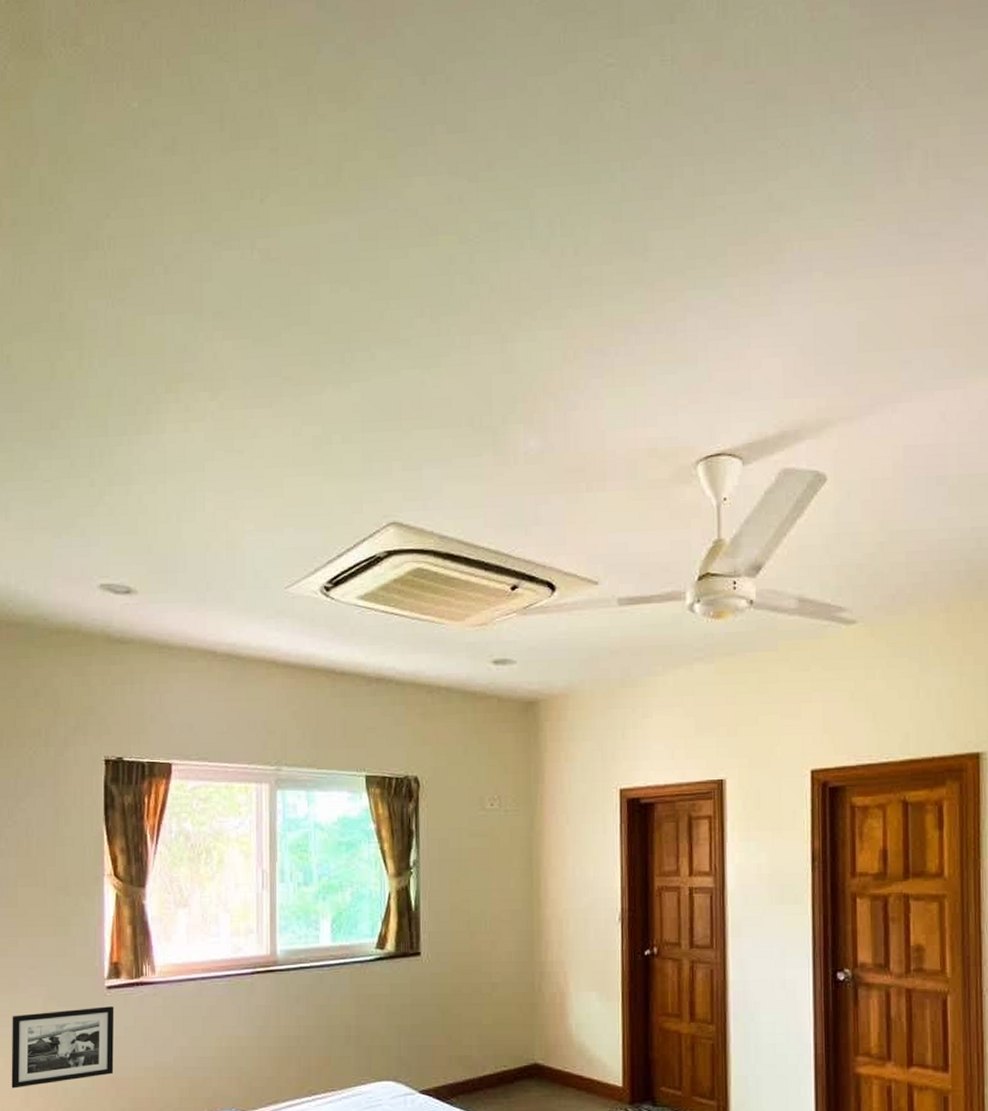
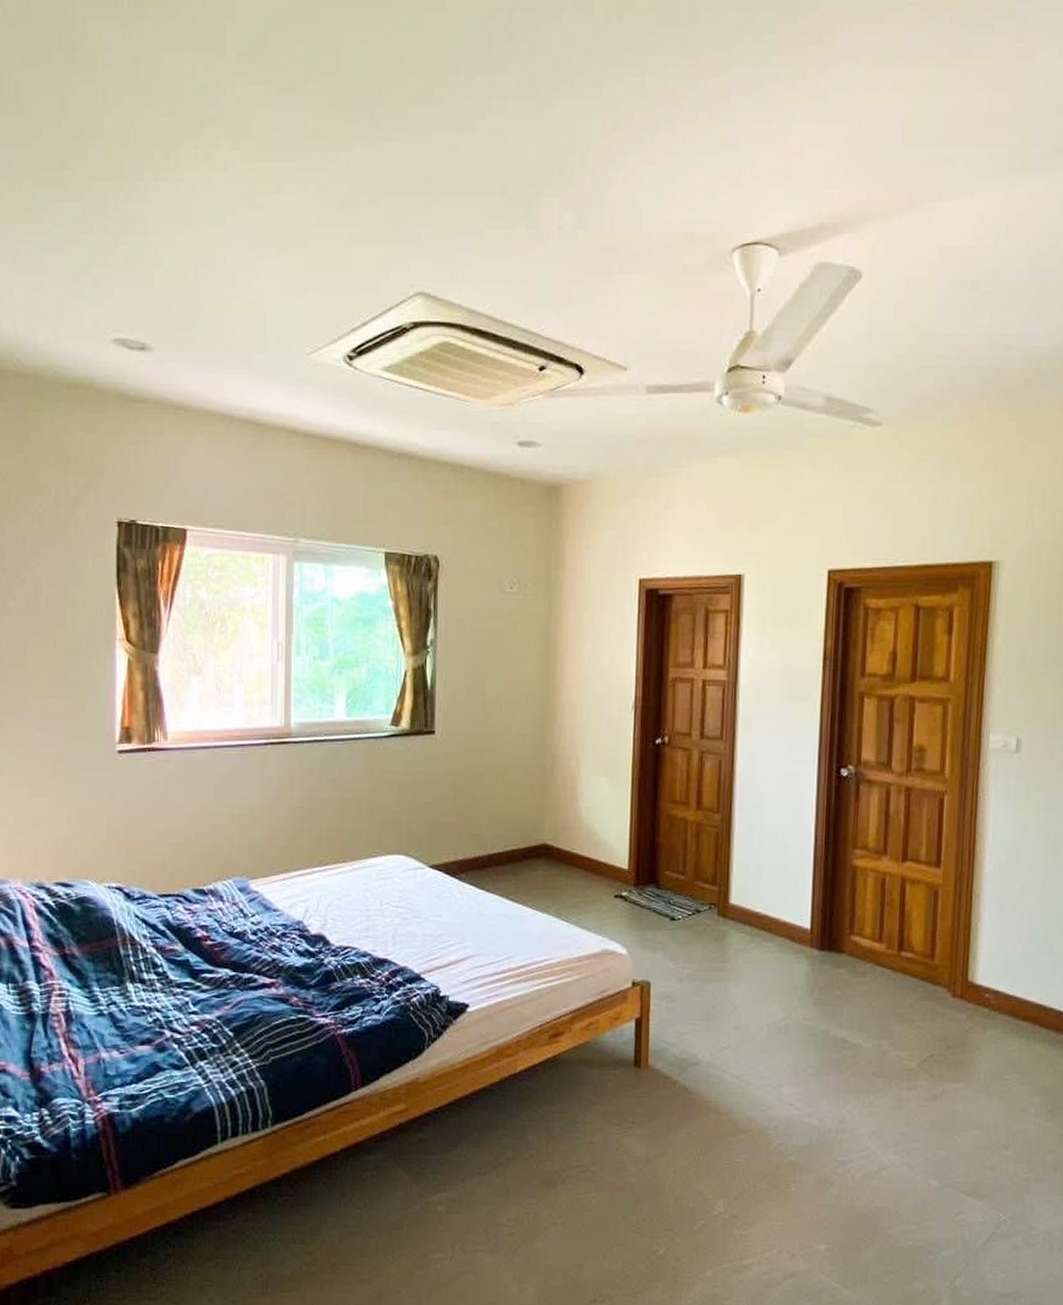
picture frame: present [11,1006,115,1089] -> none [20,770,126,848]

